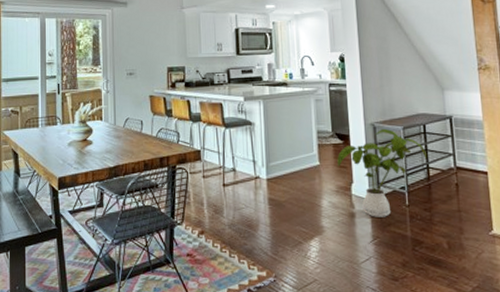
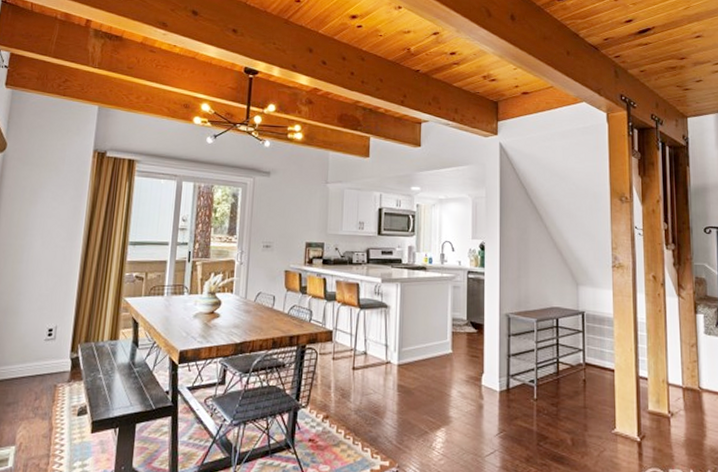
house plant: present [337,128,427,217] -> none [470,319,557,410]

